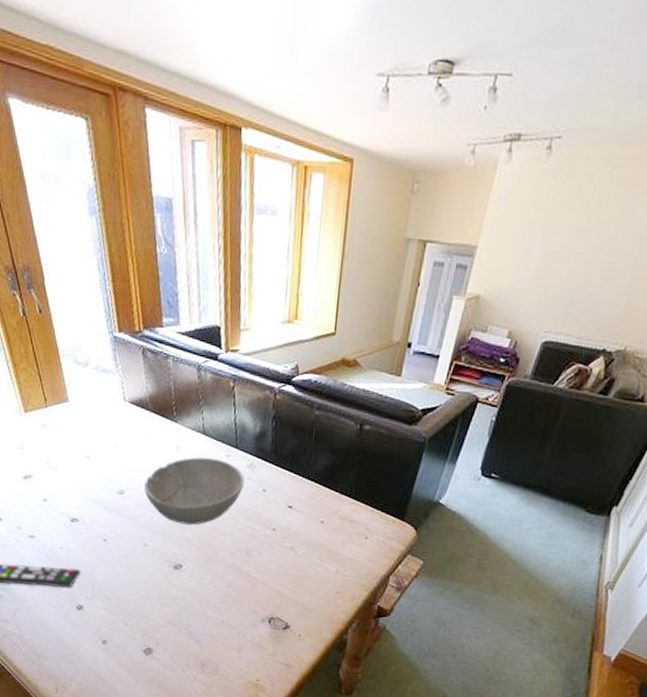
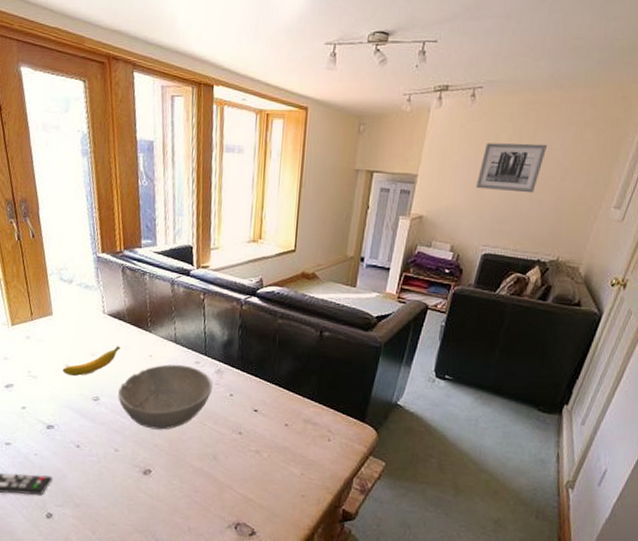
banana: none [83,436,144,469] -> present [62,346,120,377]
wall art: none [542,208,630,271] -> present [475,143,548,193]

